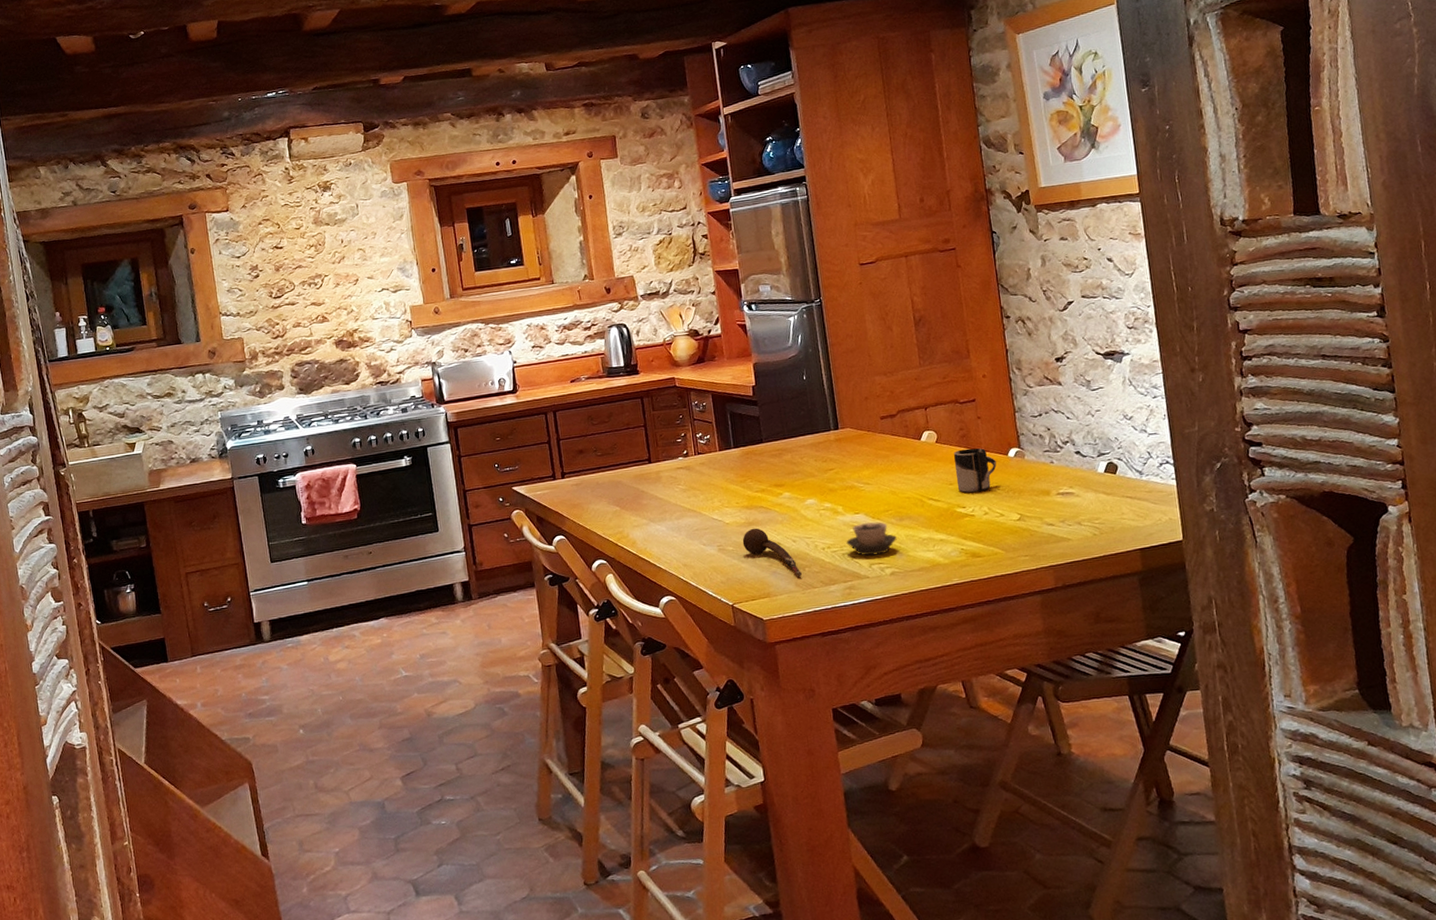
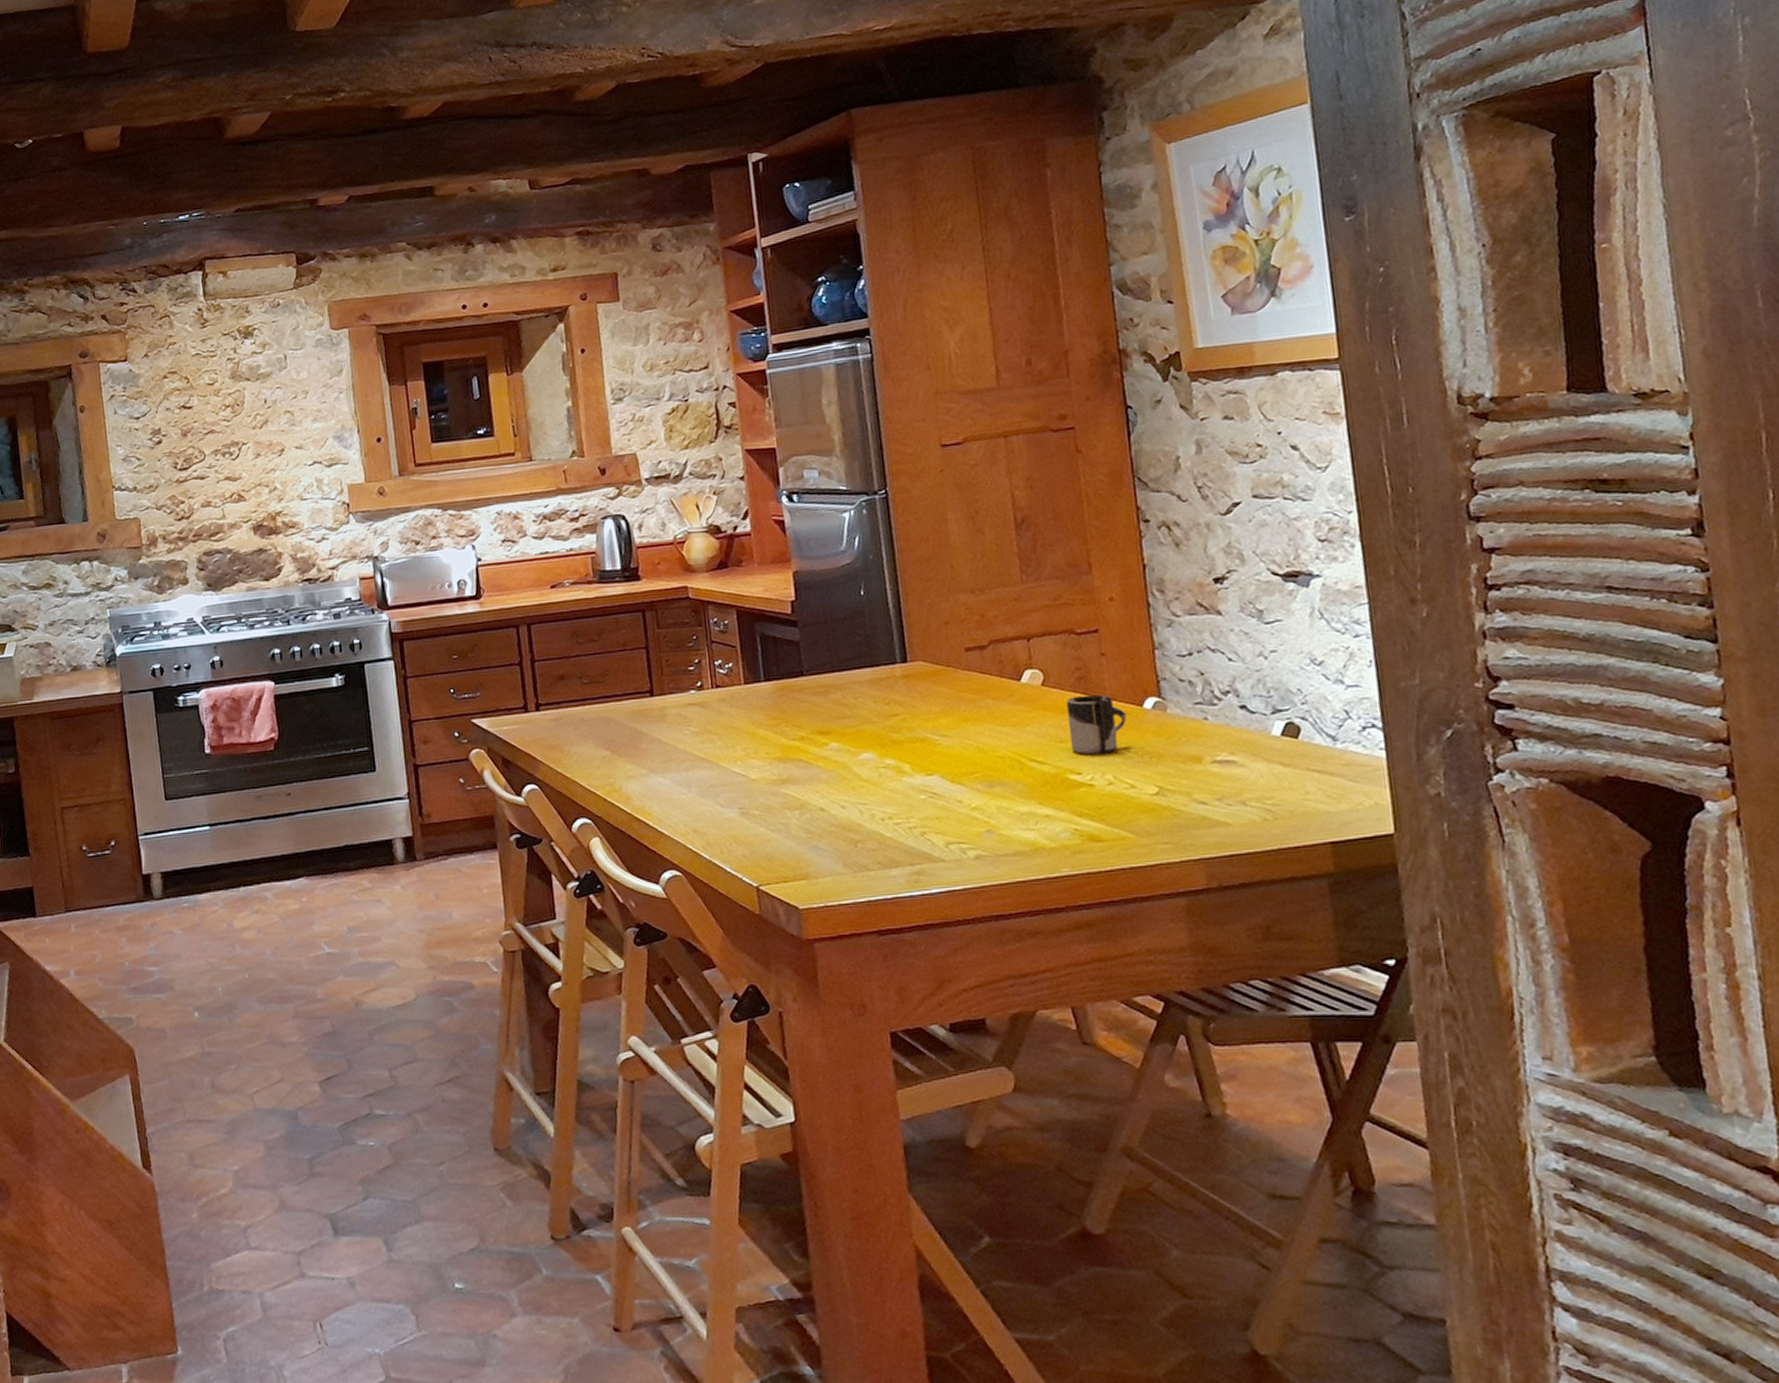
spoon: present [742,528,803,577] -> none [772,787,854,855]
cup: present [846,522,897,556] -> none [914,787,985,832]

